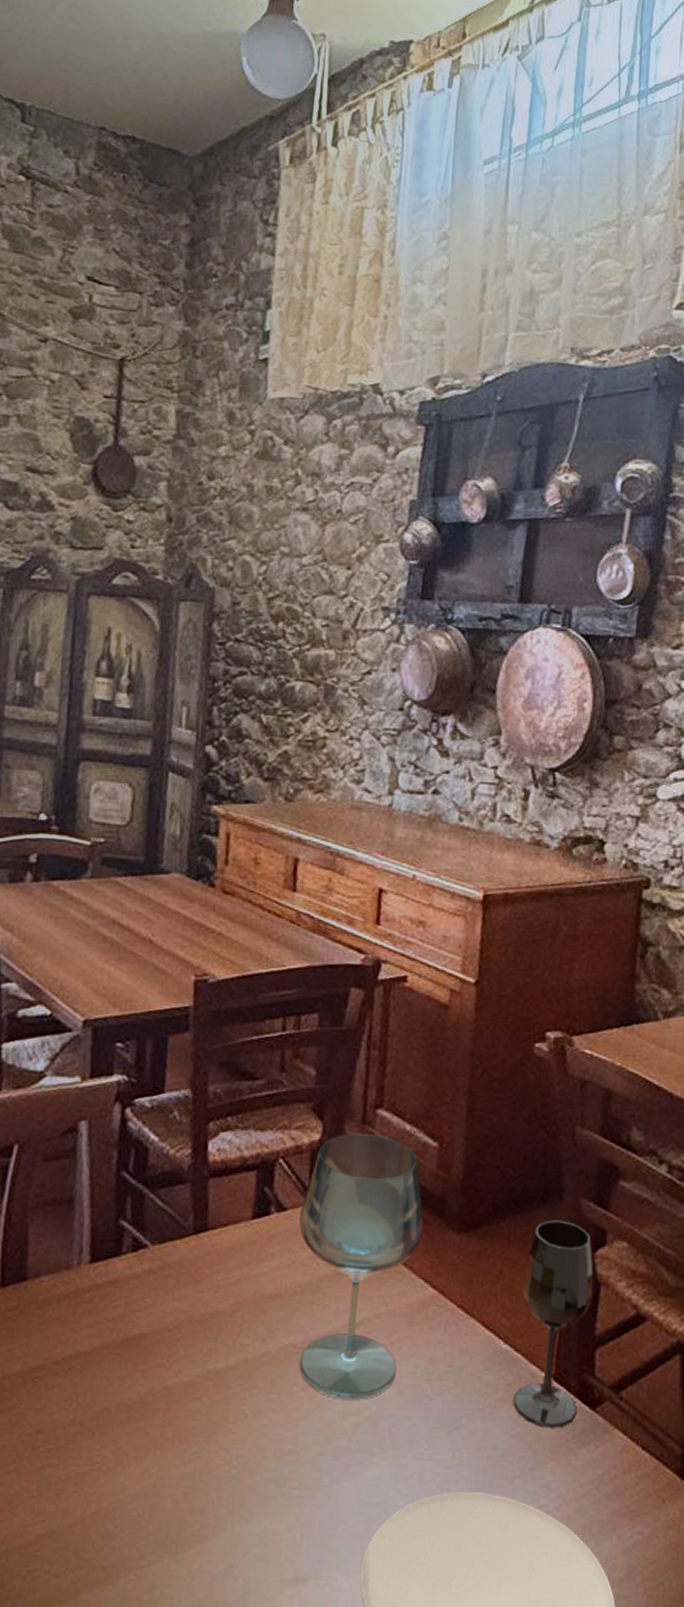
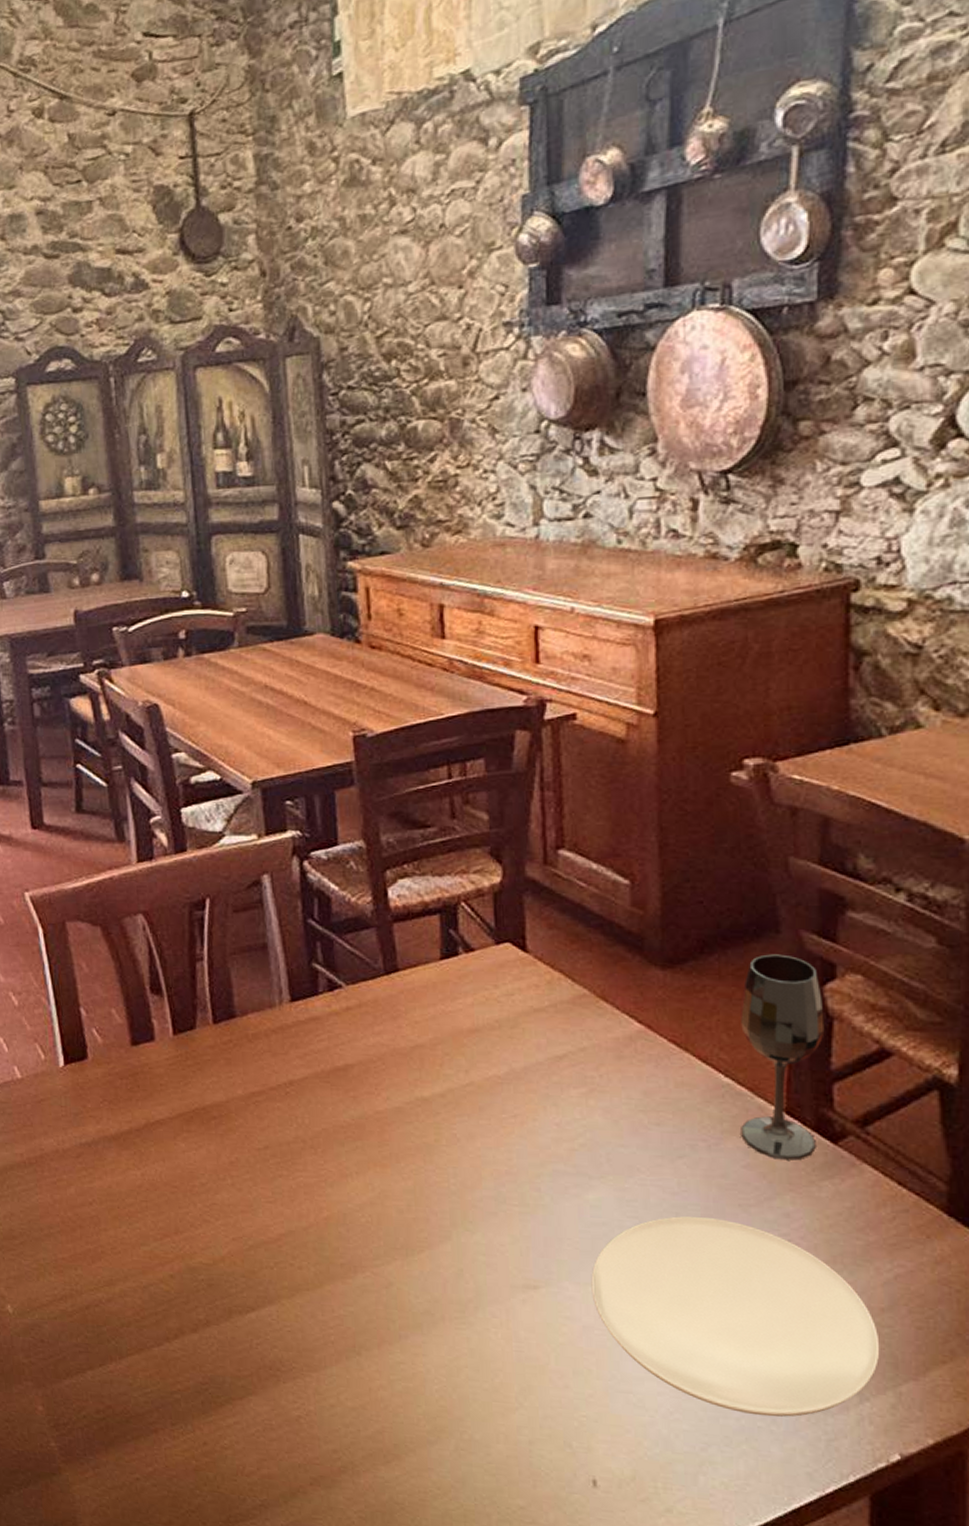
wine glass: present [299,1133,425,1400] -> none [489,875,623,1128]

